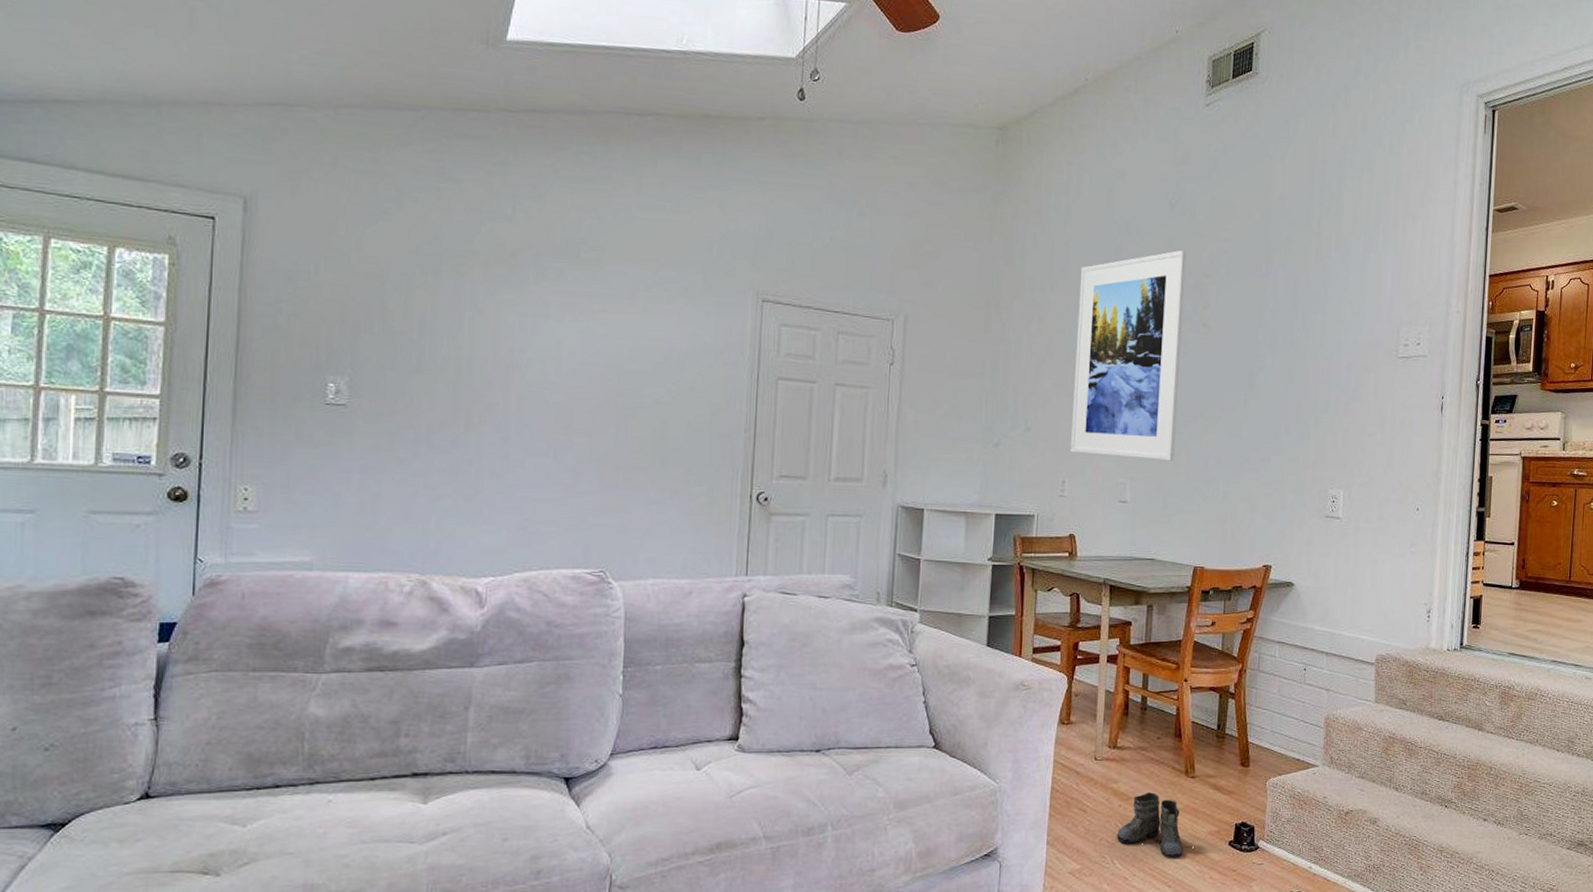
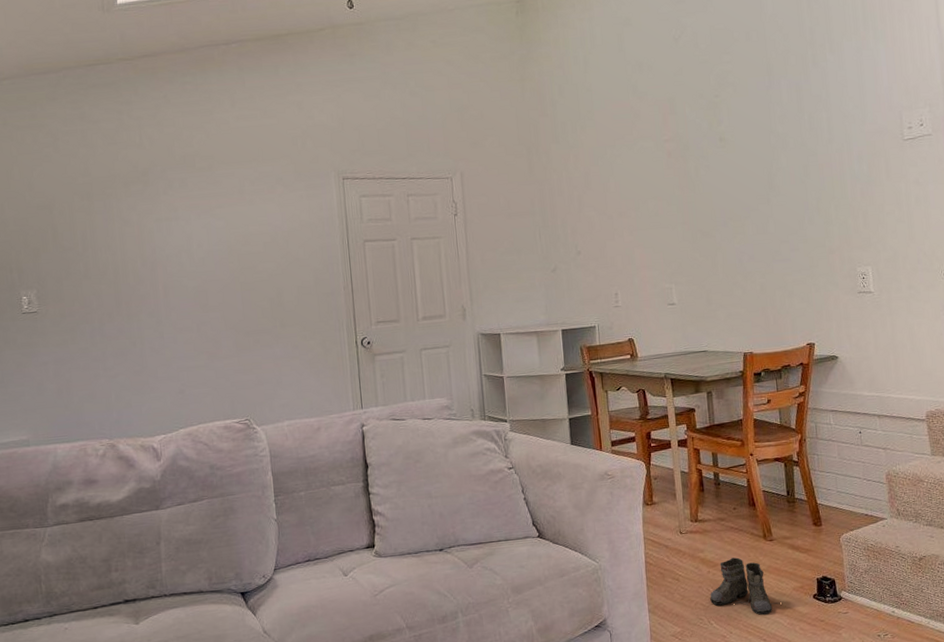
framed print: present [1071,250,1187,461] -> none [604,77,711,268]

